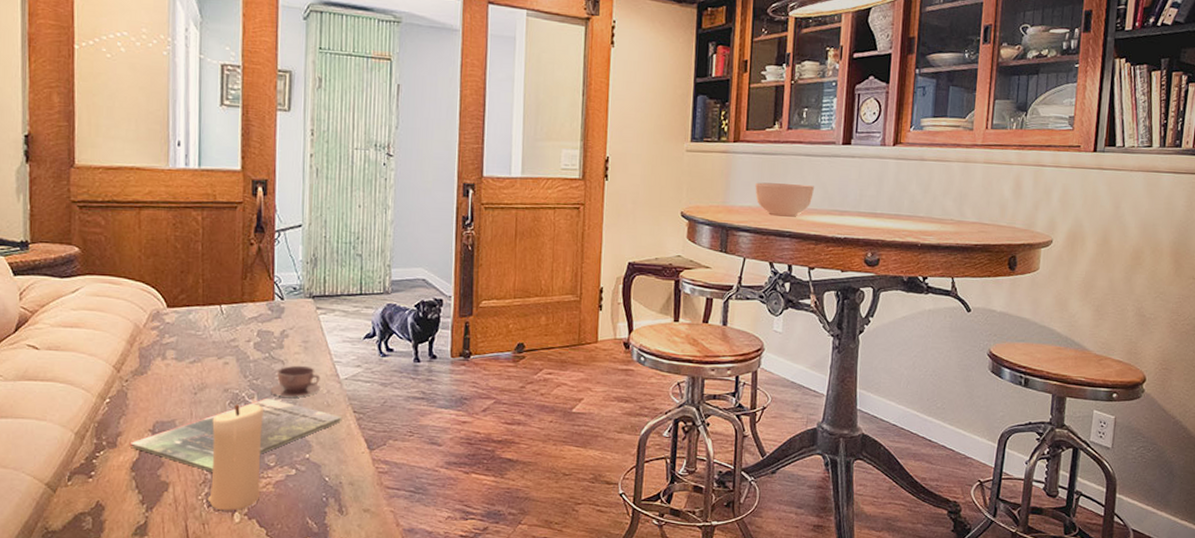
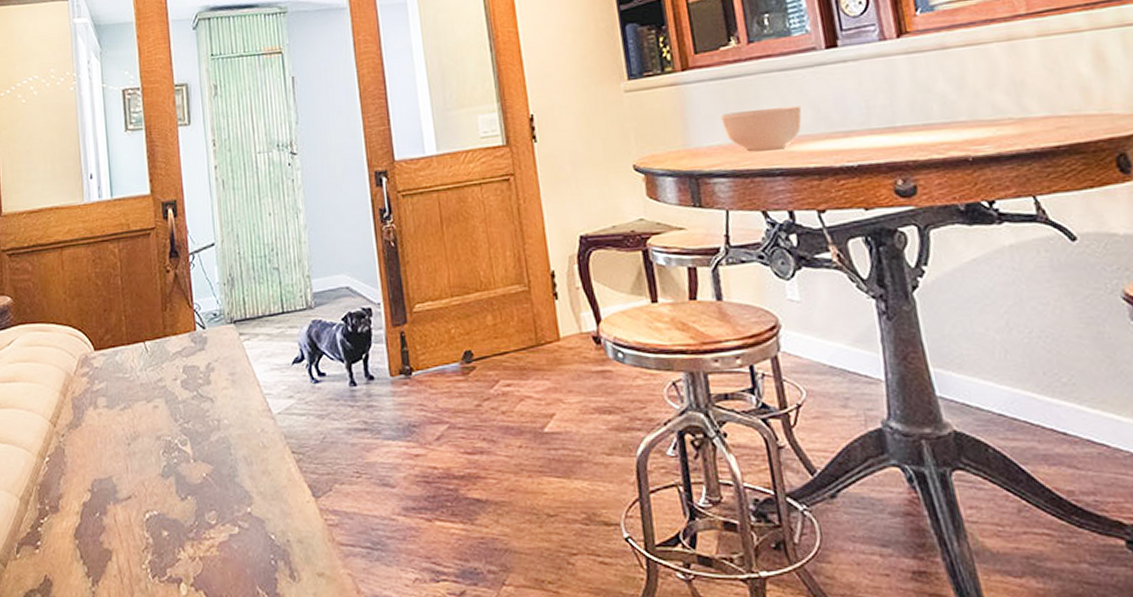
magazine: present [129,397,343,472] -> none [71,443,281,535]
candle: present [207,404,263,511] -> none [148,451,204,582]
teacup: present [270,365,320,397] -> none [202,401,253,441]

